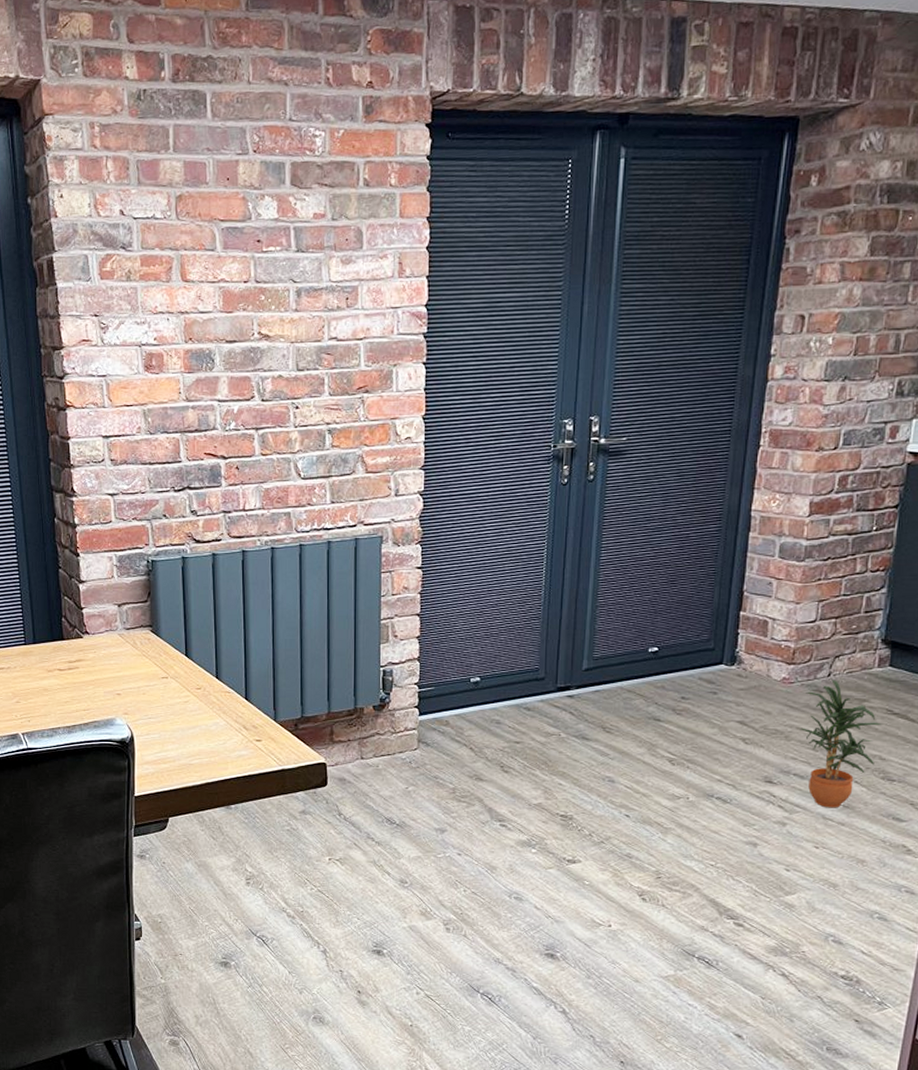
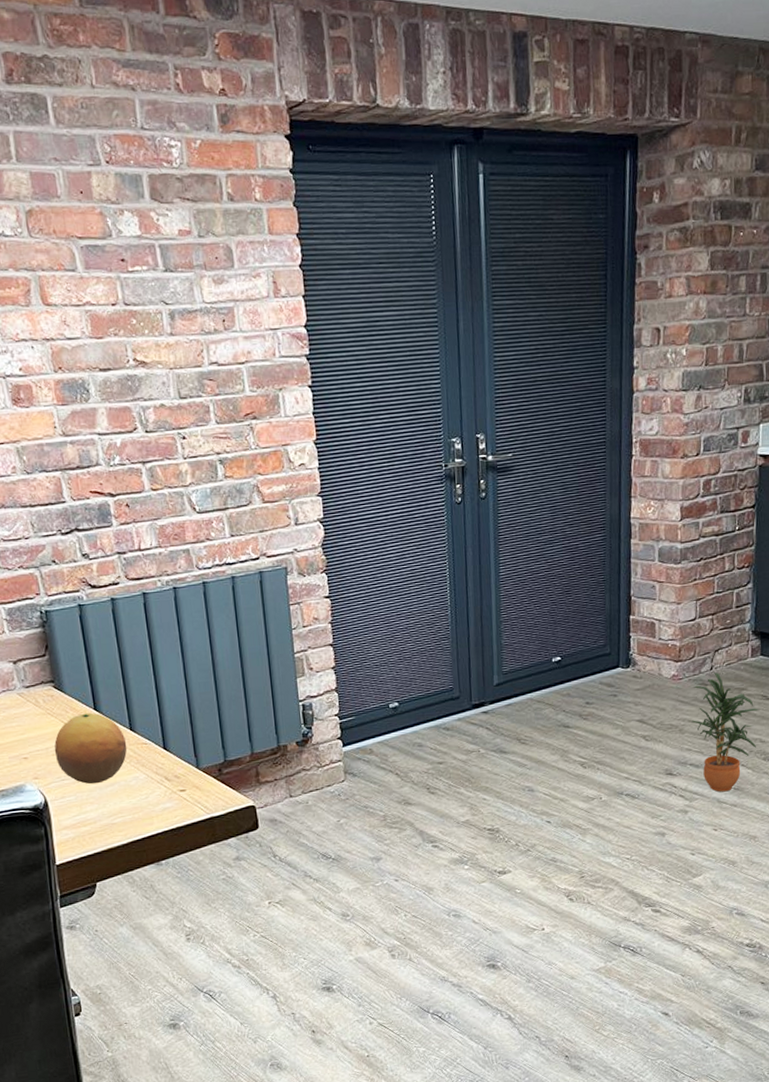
fruit: none [145,658,212,725] -> present [54,712,127,785]

